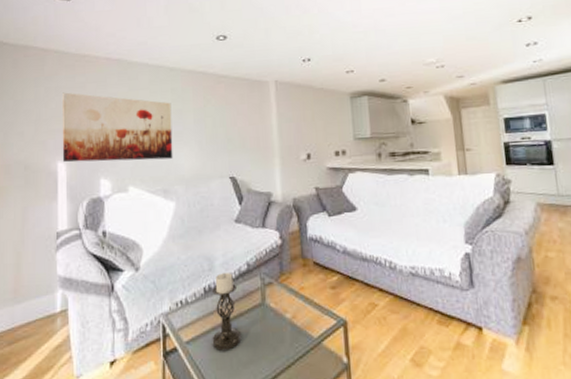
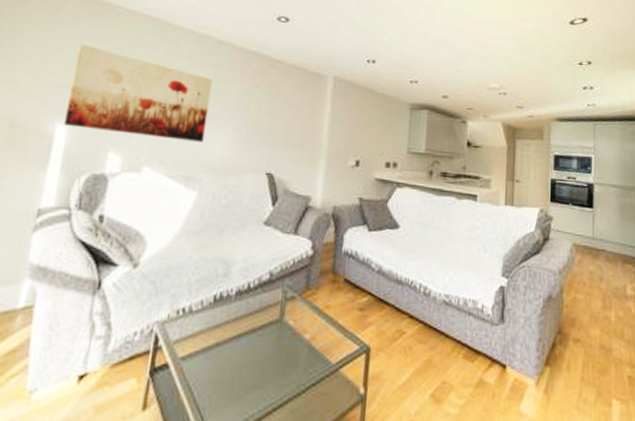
candle holder: present [212,273,242,351] -> none [212,281,255,371]

